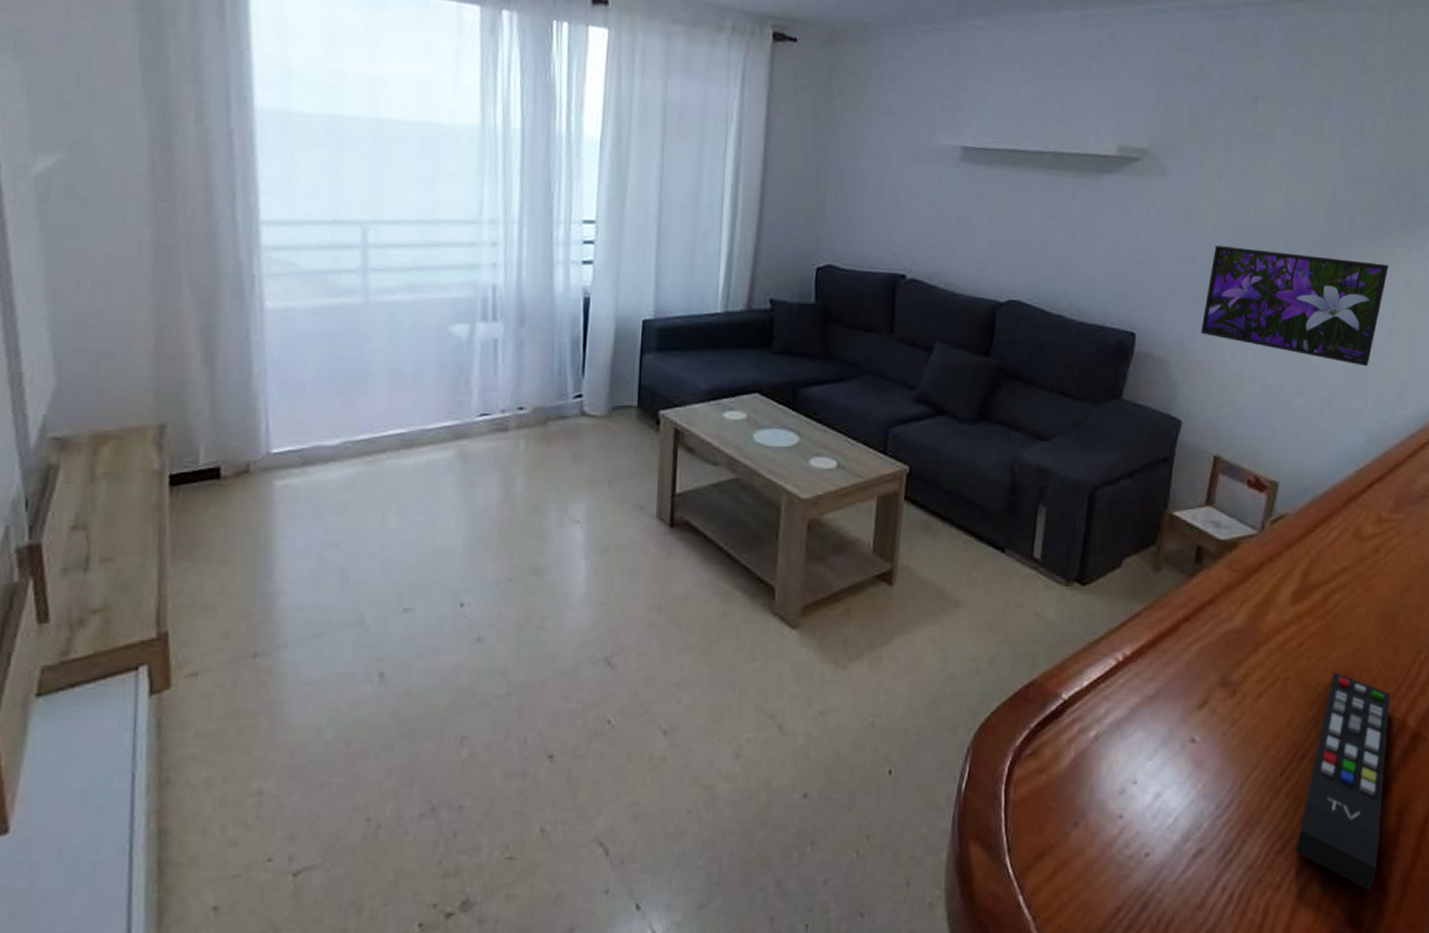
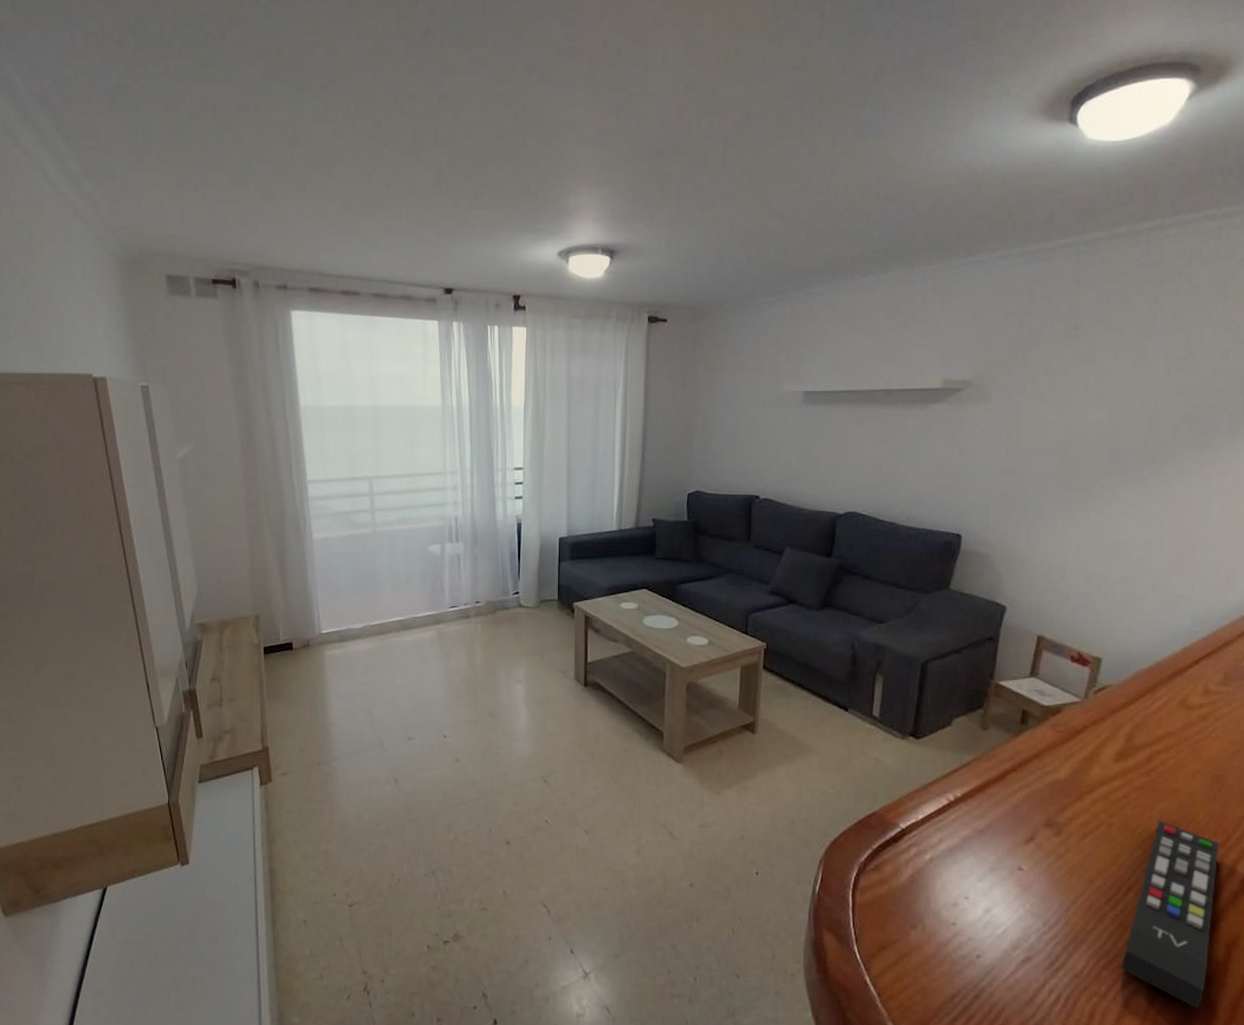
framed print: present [1201,246,1389,367] -> none [1023,458,1217,557]

